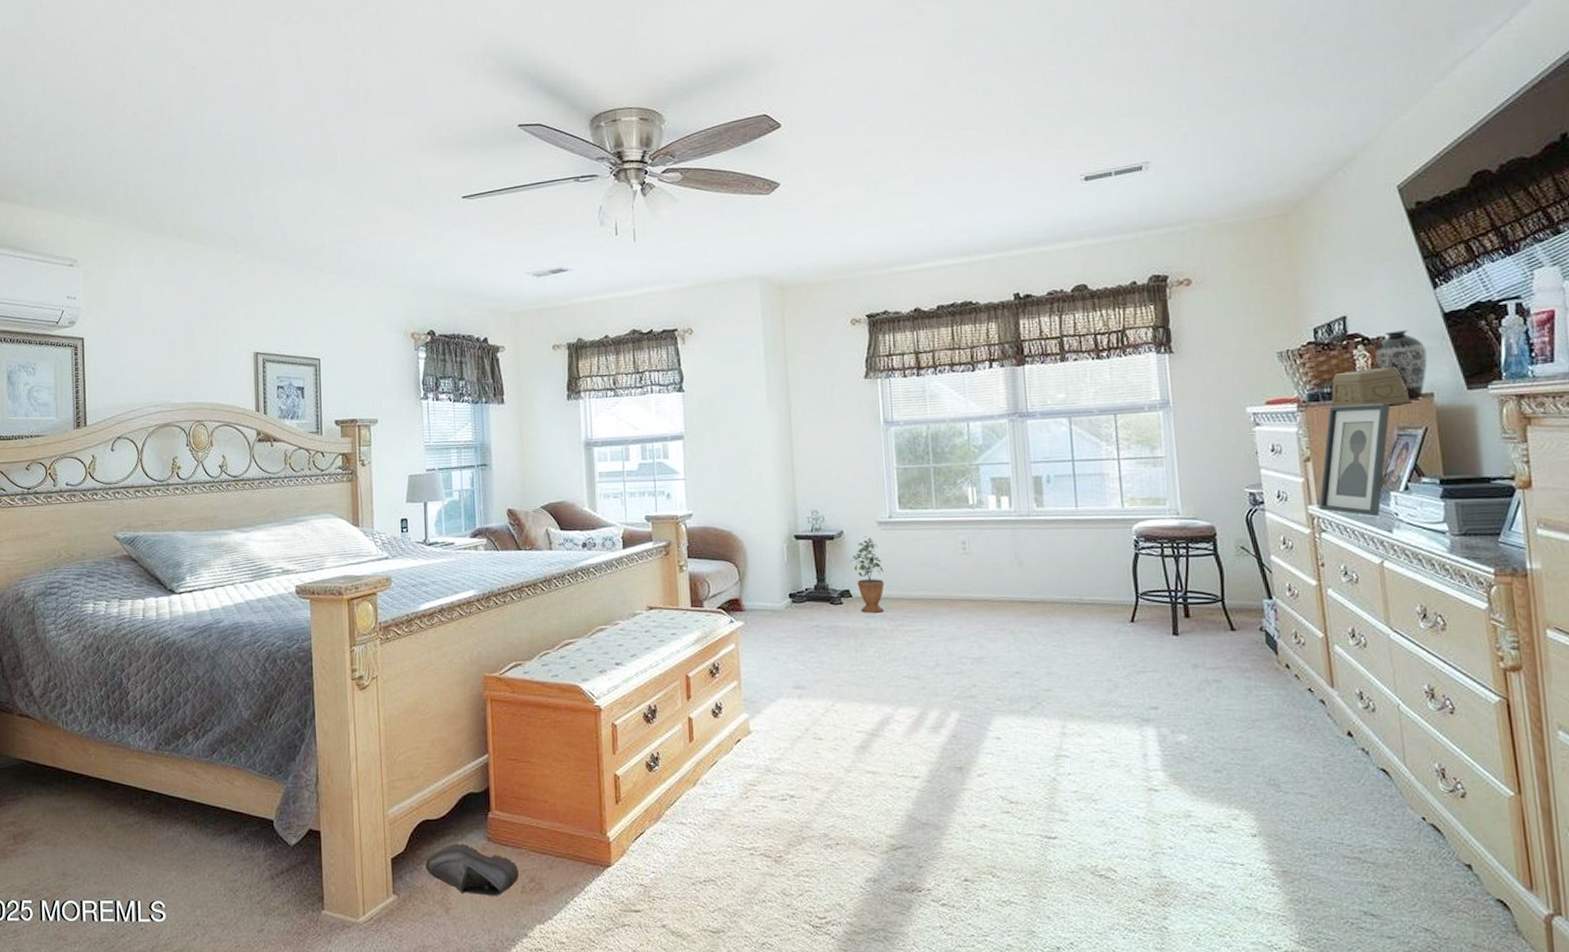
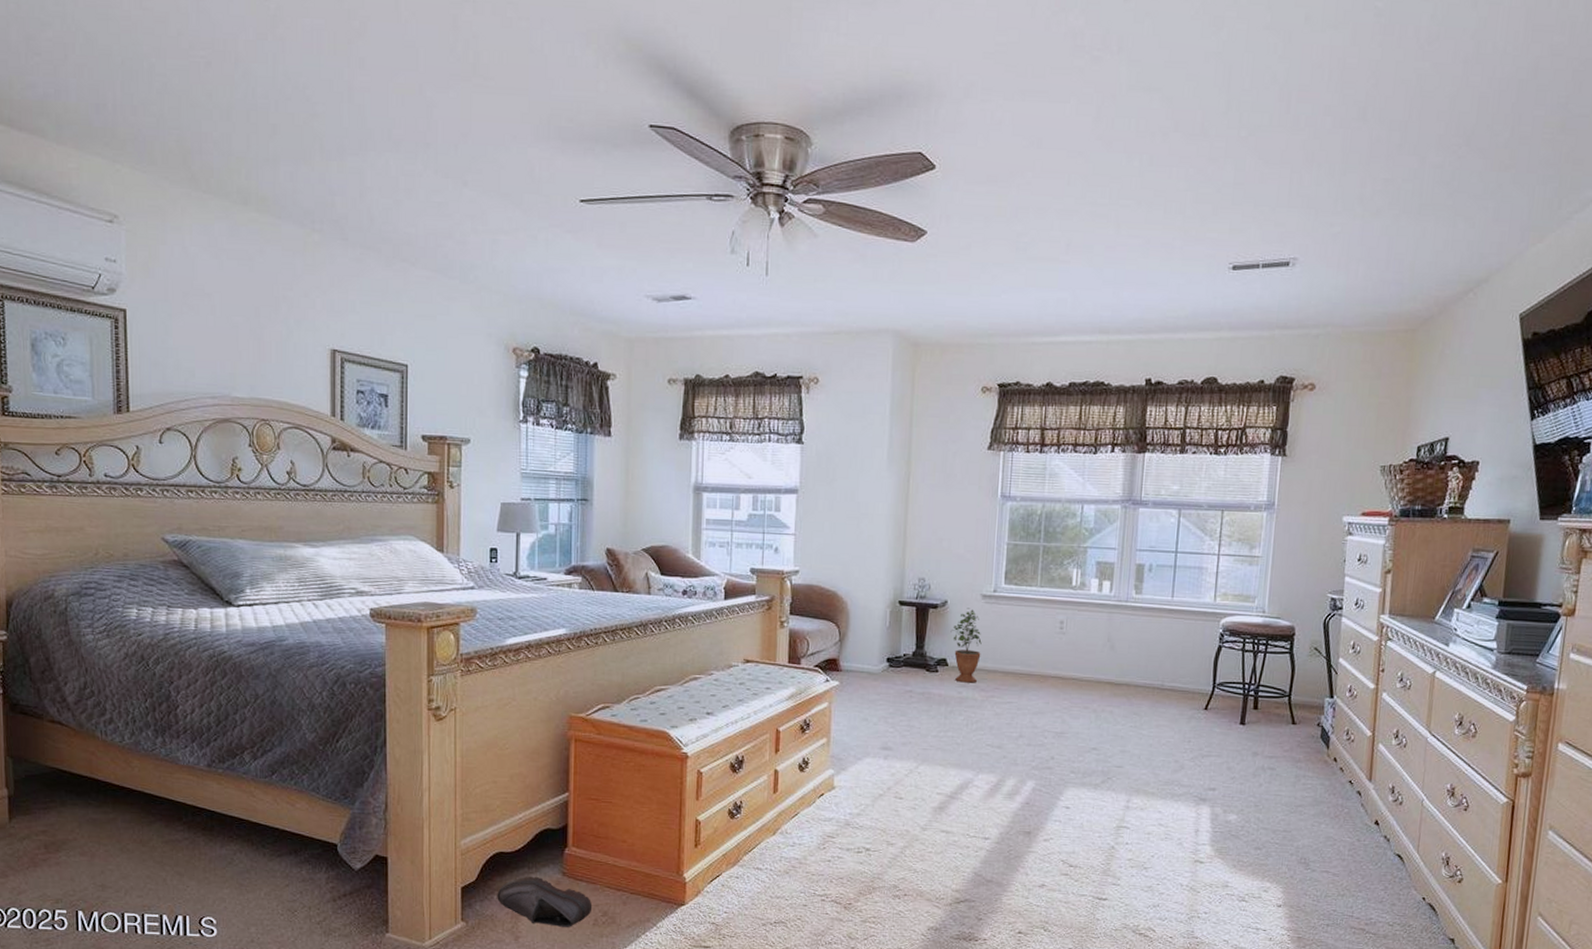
picture frame: present [1319,403,1391,517] -> none [1390,523,1471,630]
decorative box: present [1331,367,1411,408] -> none [1420,490,1489,529]
decorative vase: present [1375,330,1428,399] -> none [1466,457,1512,524]

